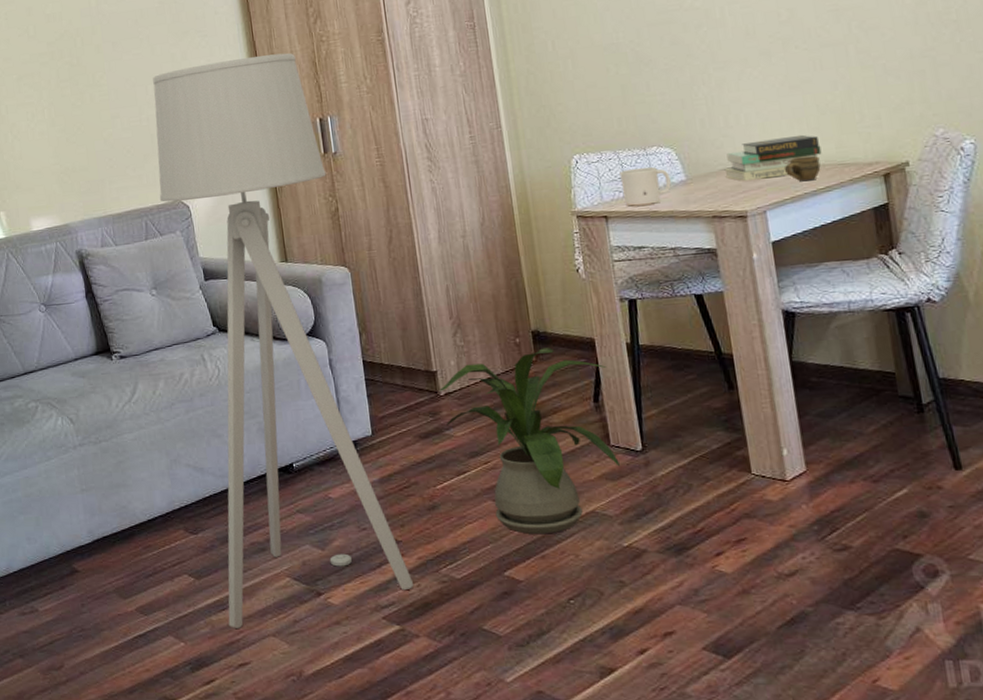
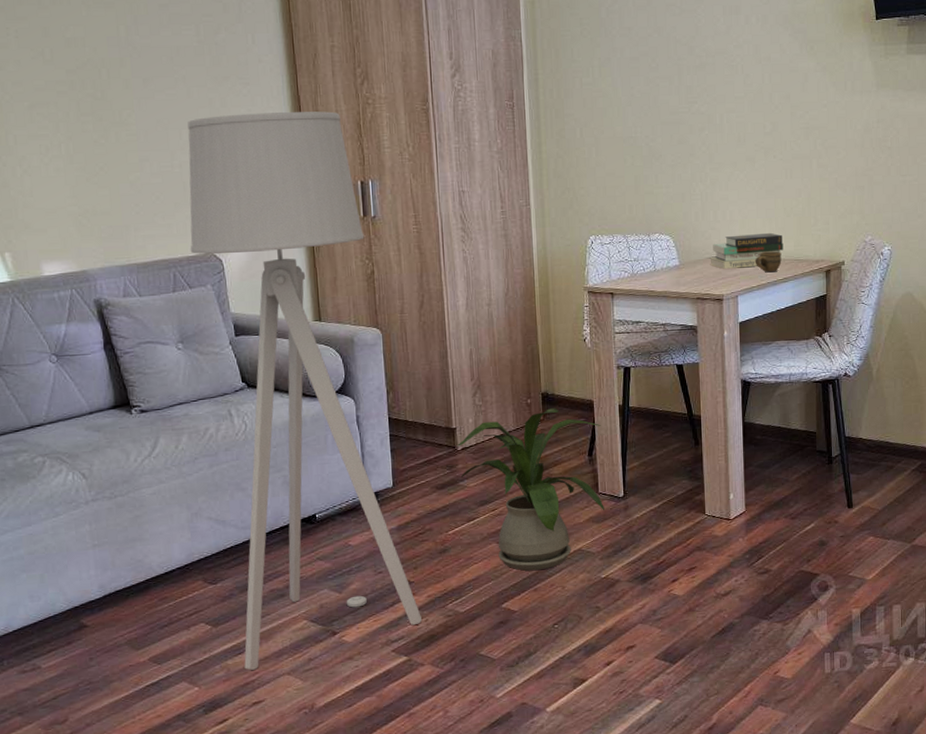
mug: present [619,166,671,207] -> none [627,251,667,285]

